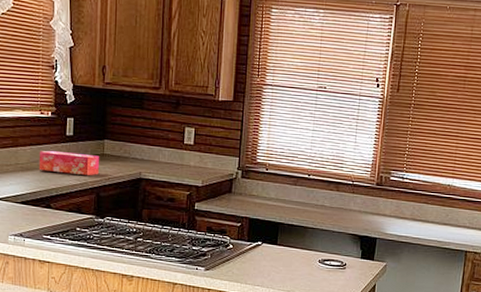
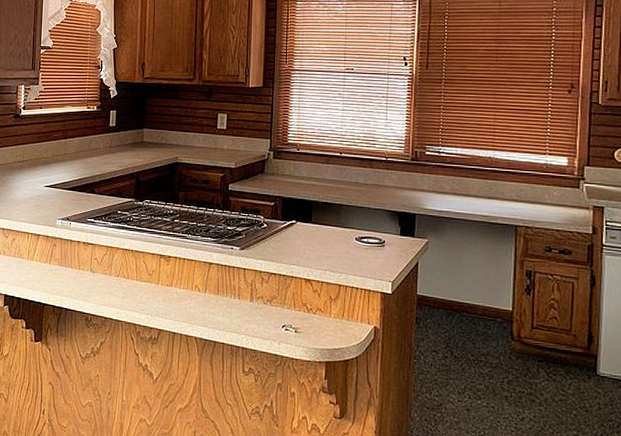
tissue box: present [39,150,99,176] -> none [85,140,139,163]

